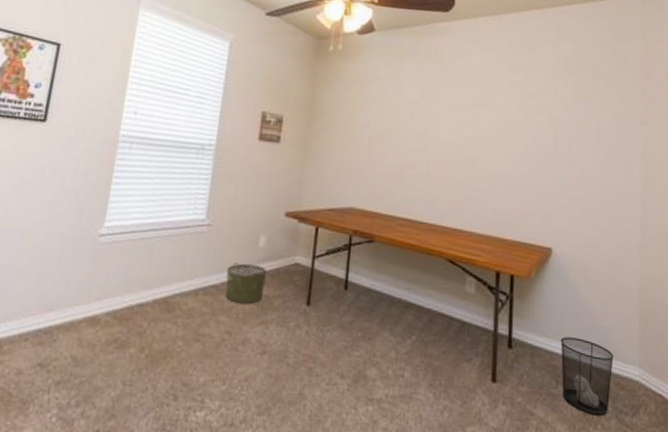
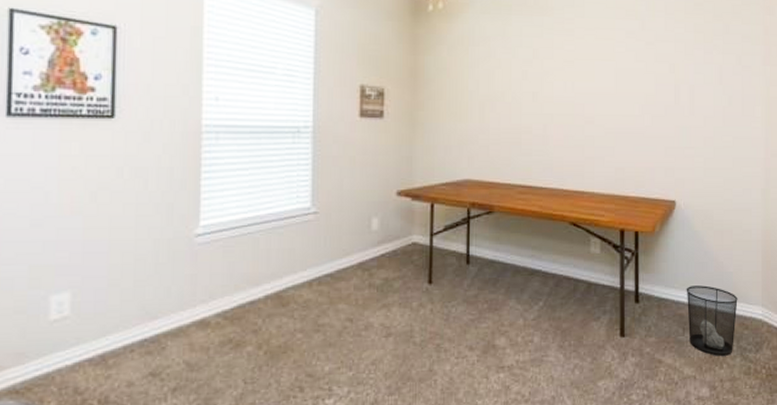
basket: present [225,262,268,304] -> none [341,248,384,290]

